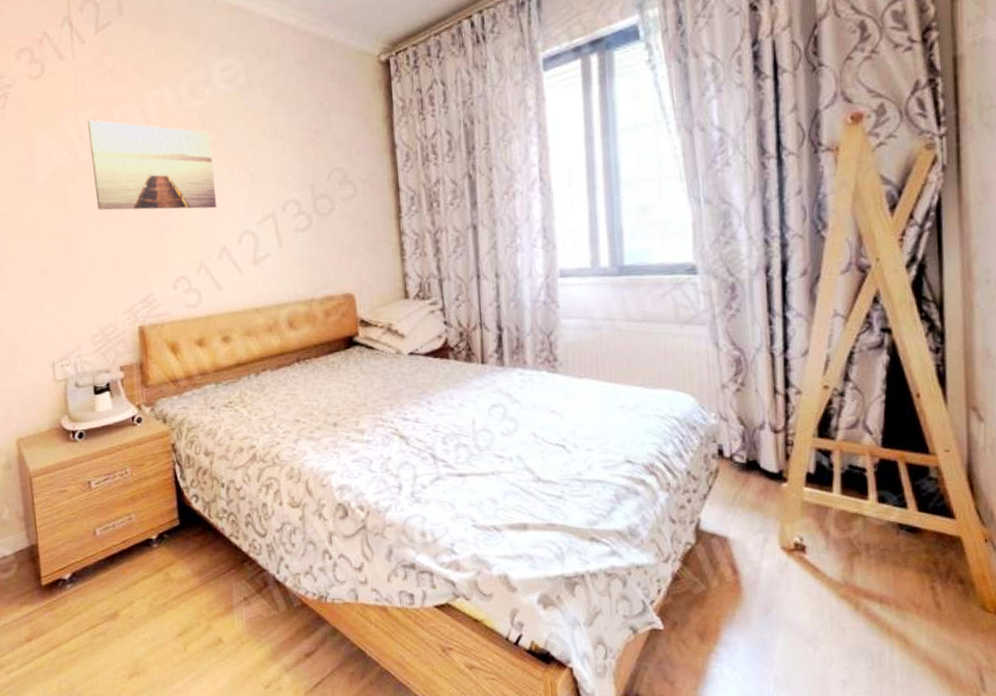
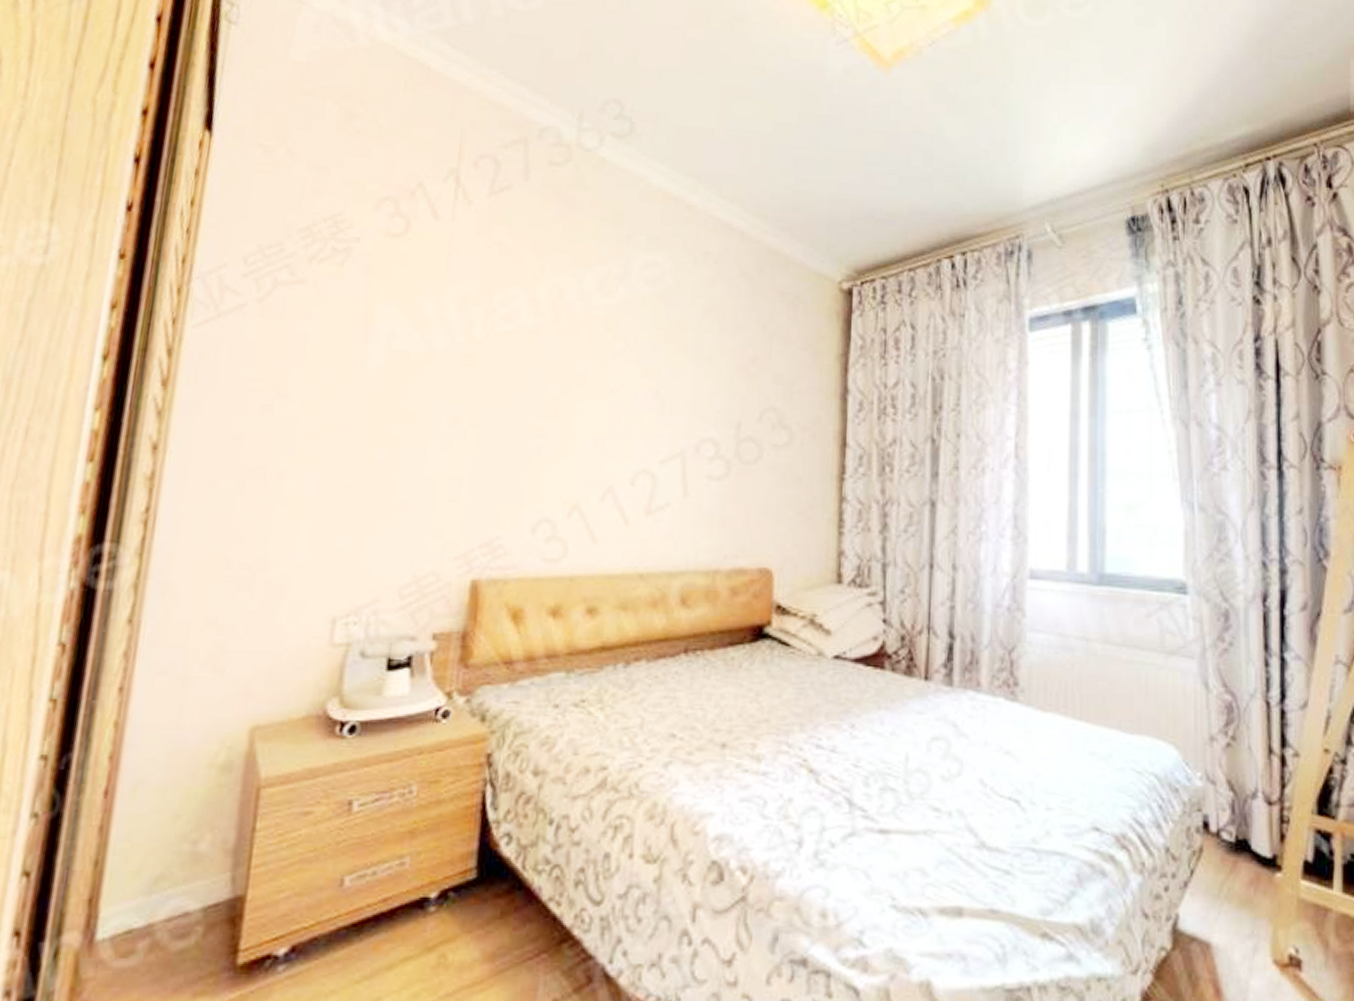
wall art: present [88,120,217,210] -> none [445,299,616,436]

